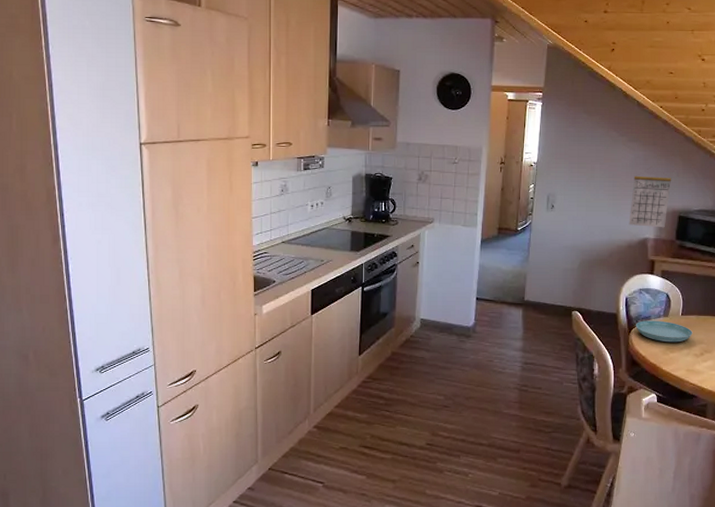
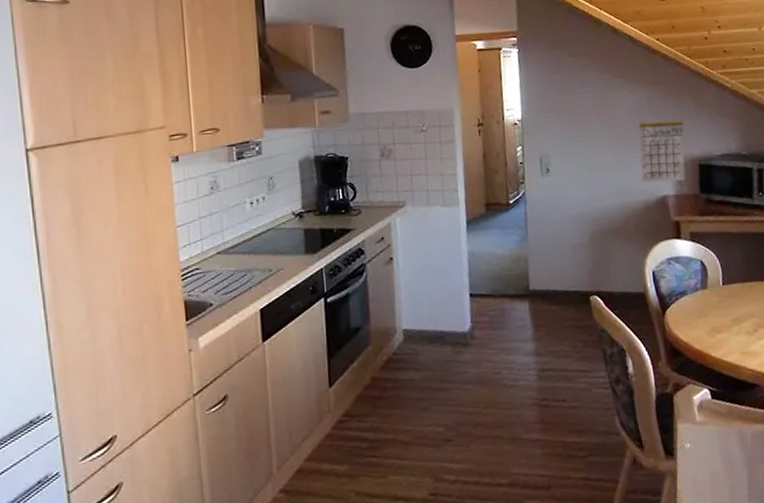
saucer: present [635,320,693,343] -> none [669,294,740,321]

